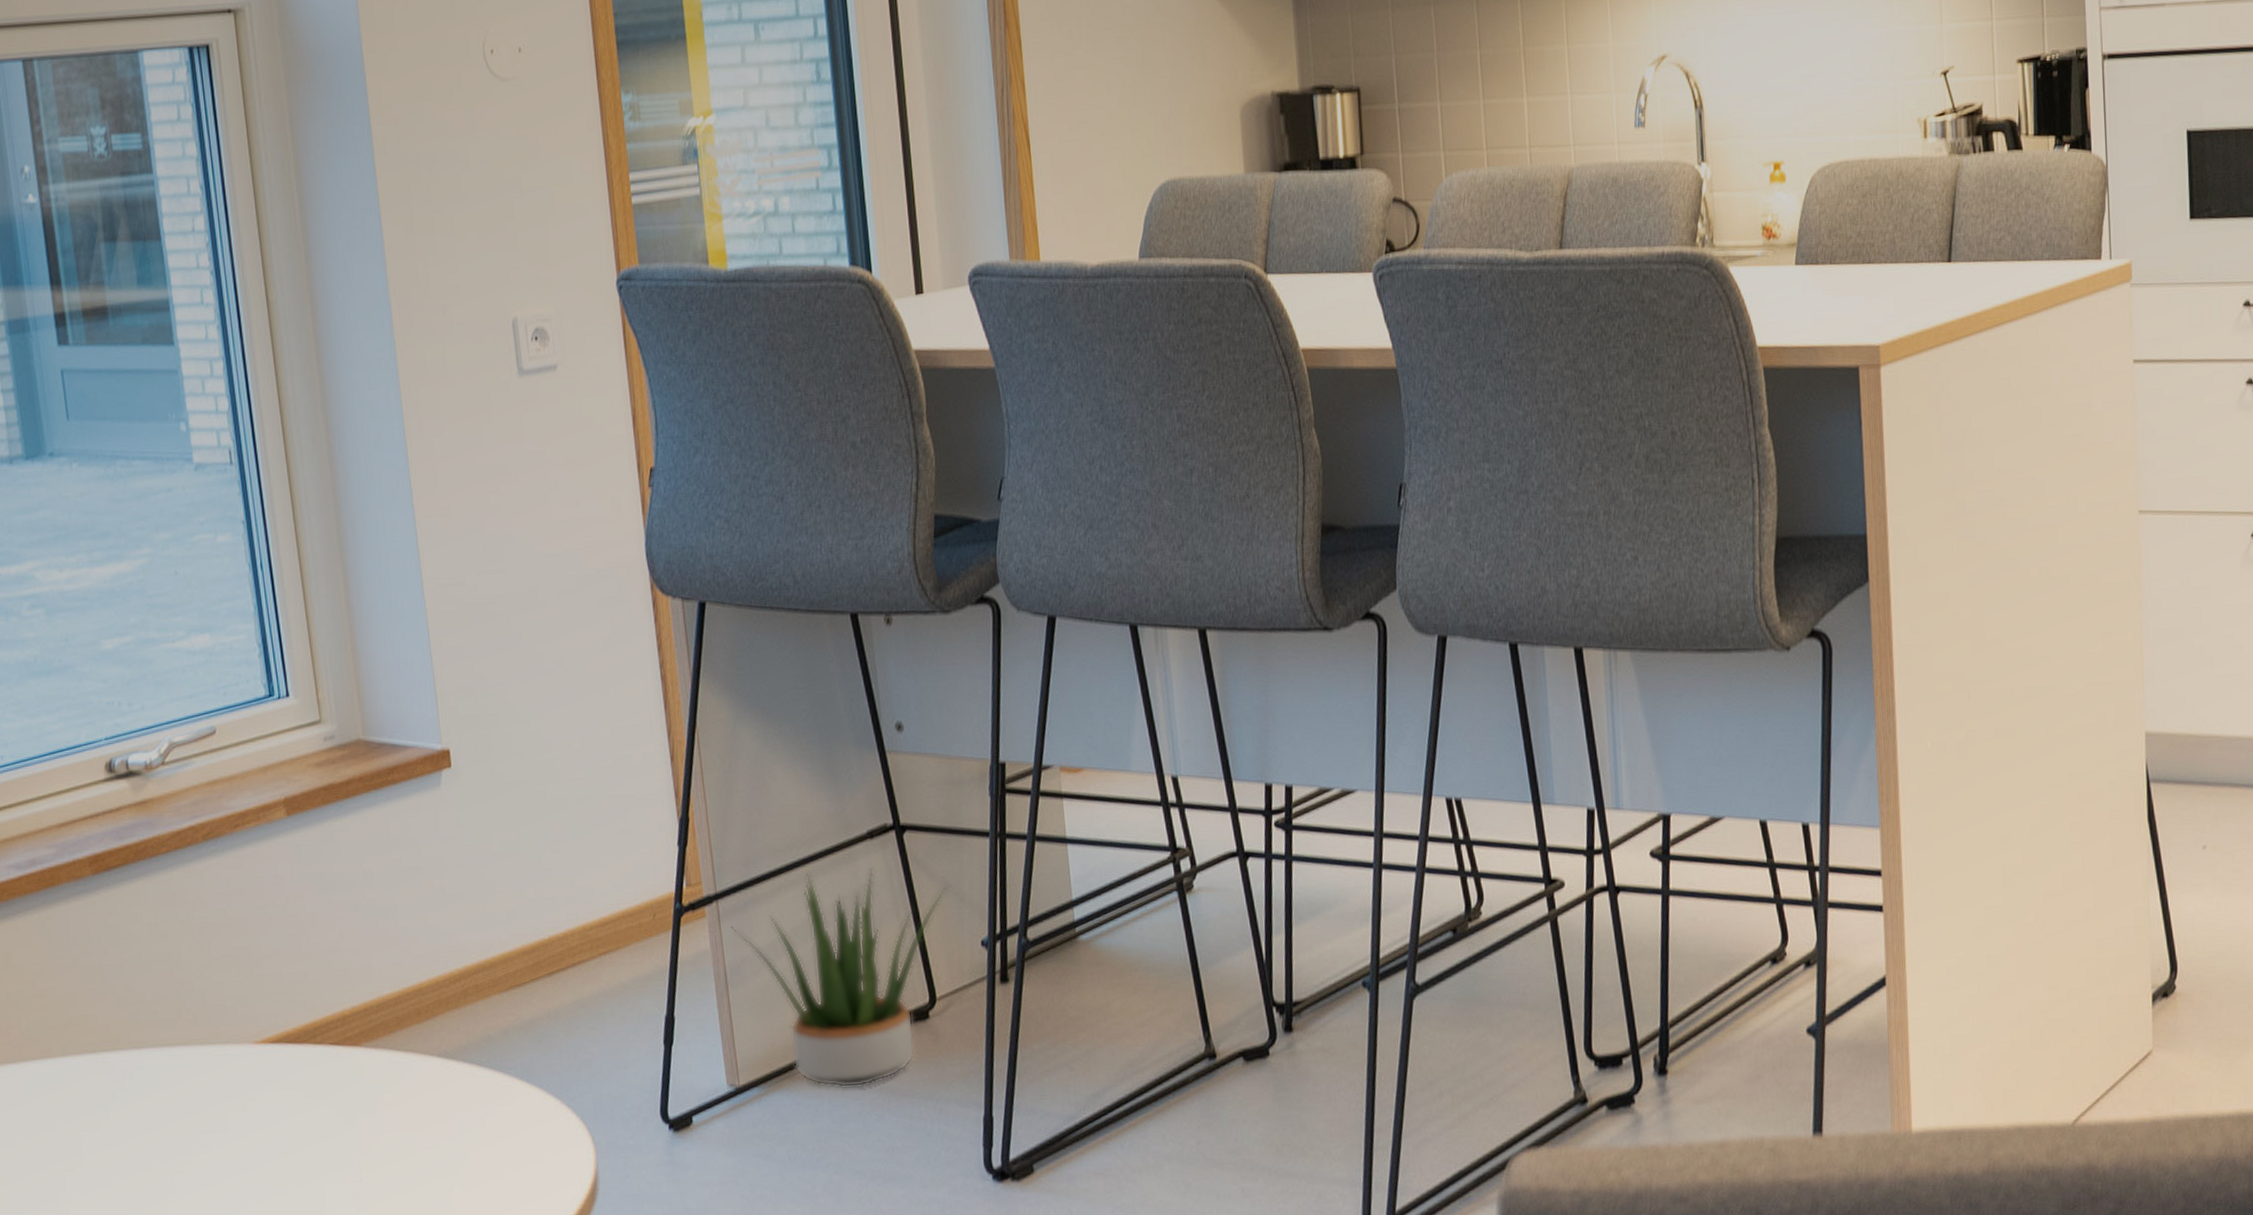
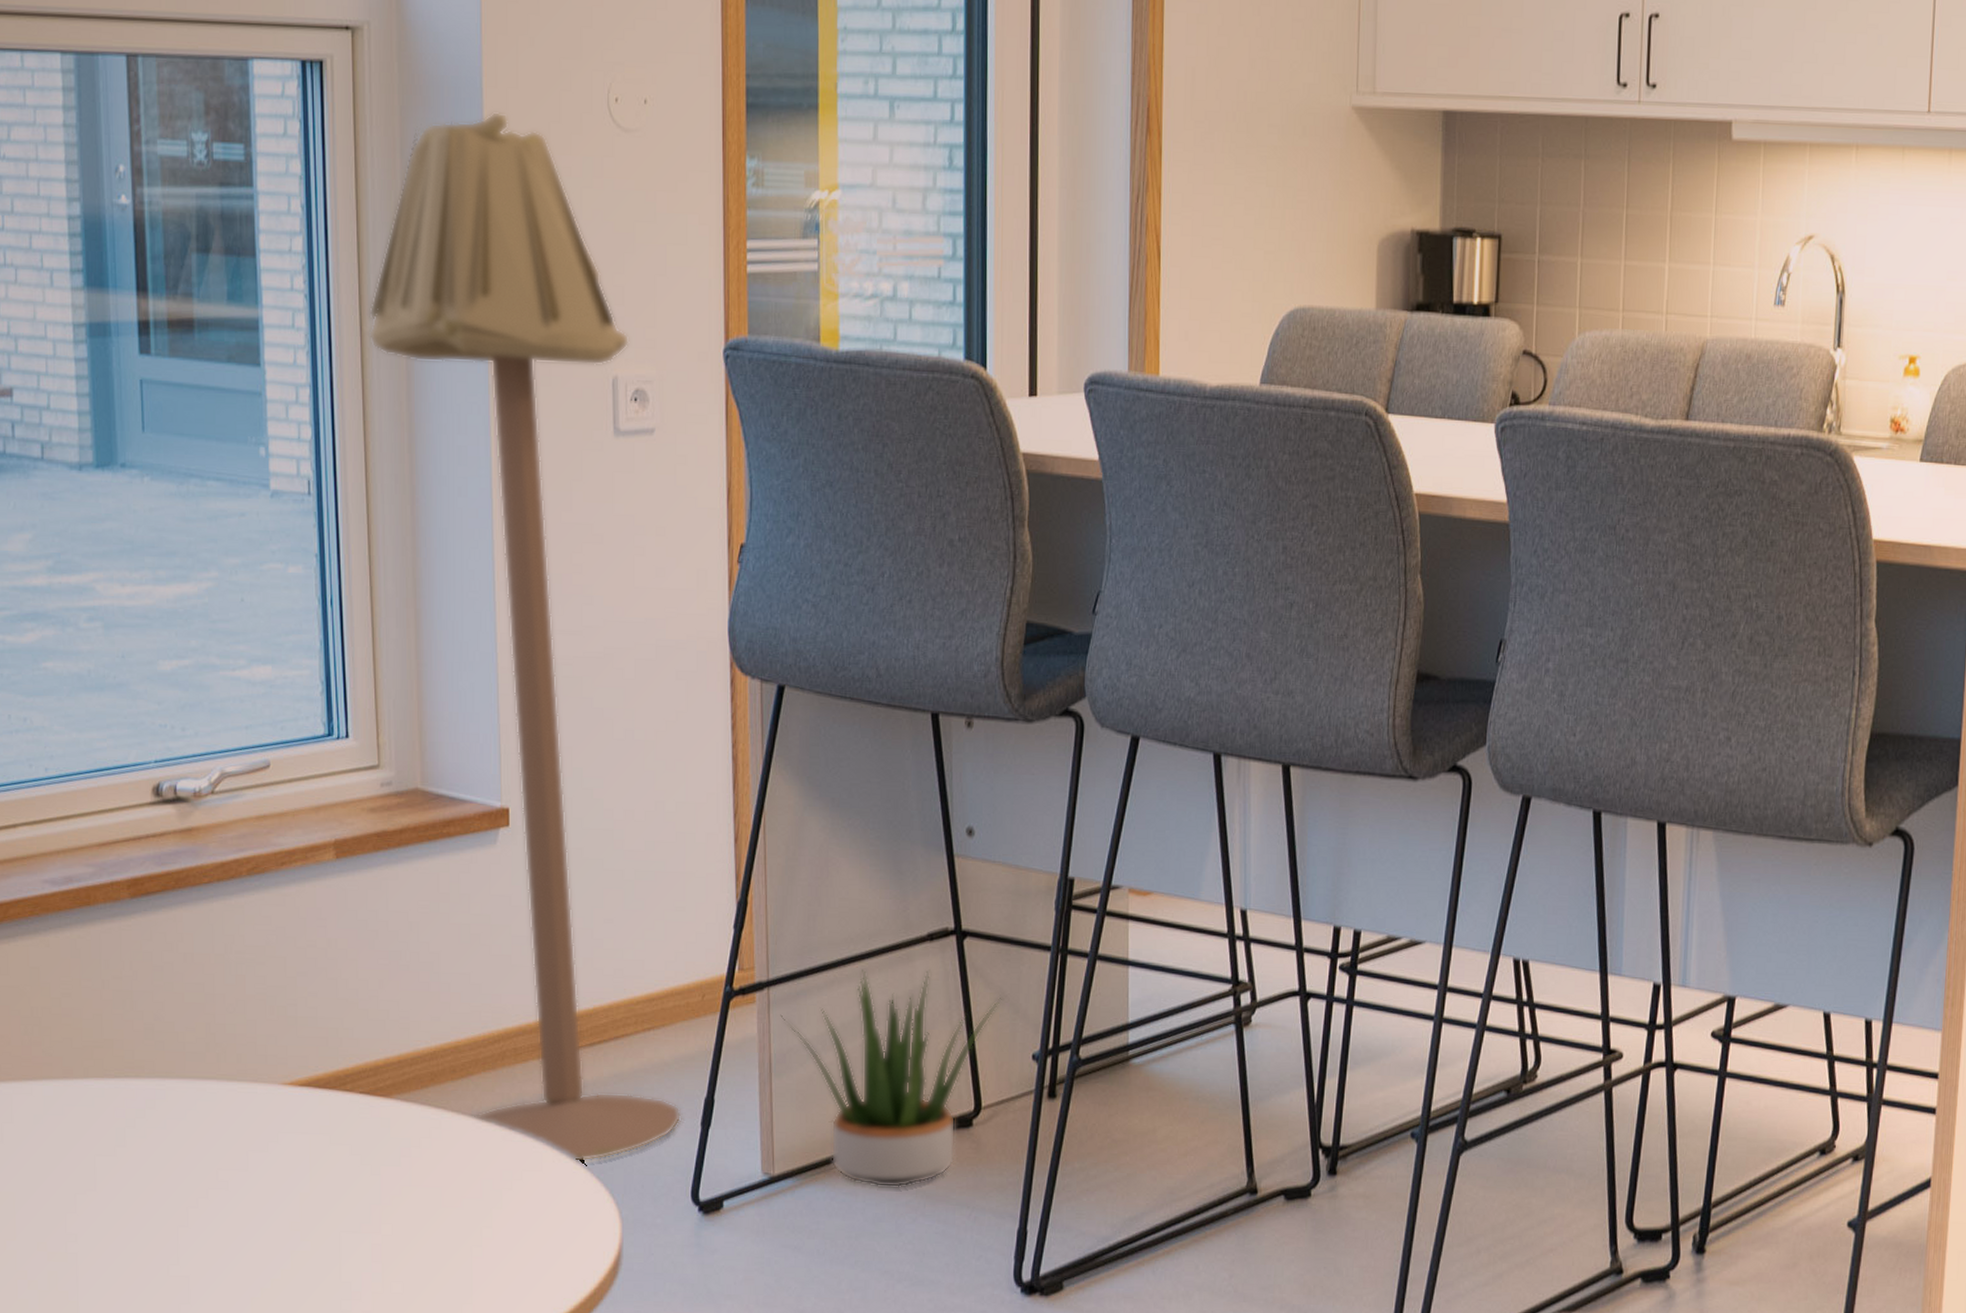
floor lamp: none [273,76,645,1092] -> present [368,112,682,1162]

